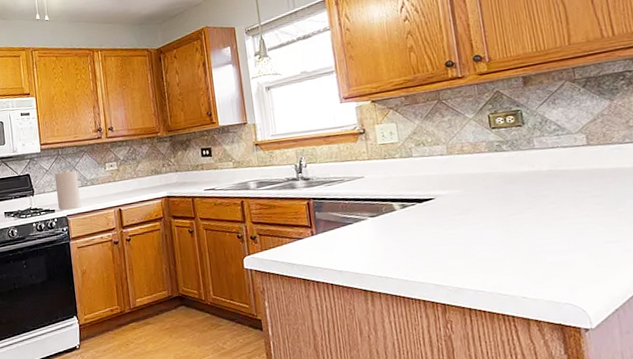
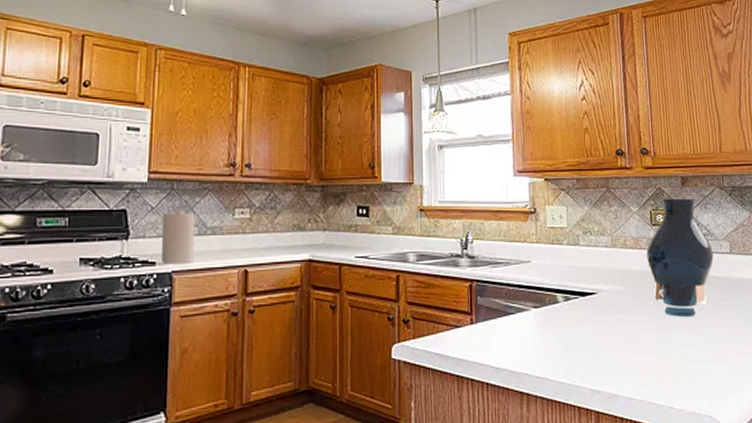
vase: none [486,97,567,213] -> present [646,199,714,318]

